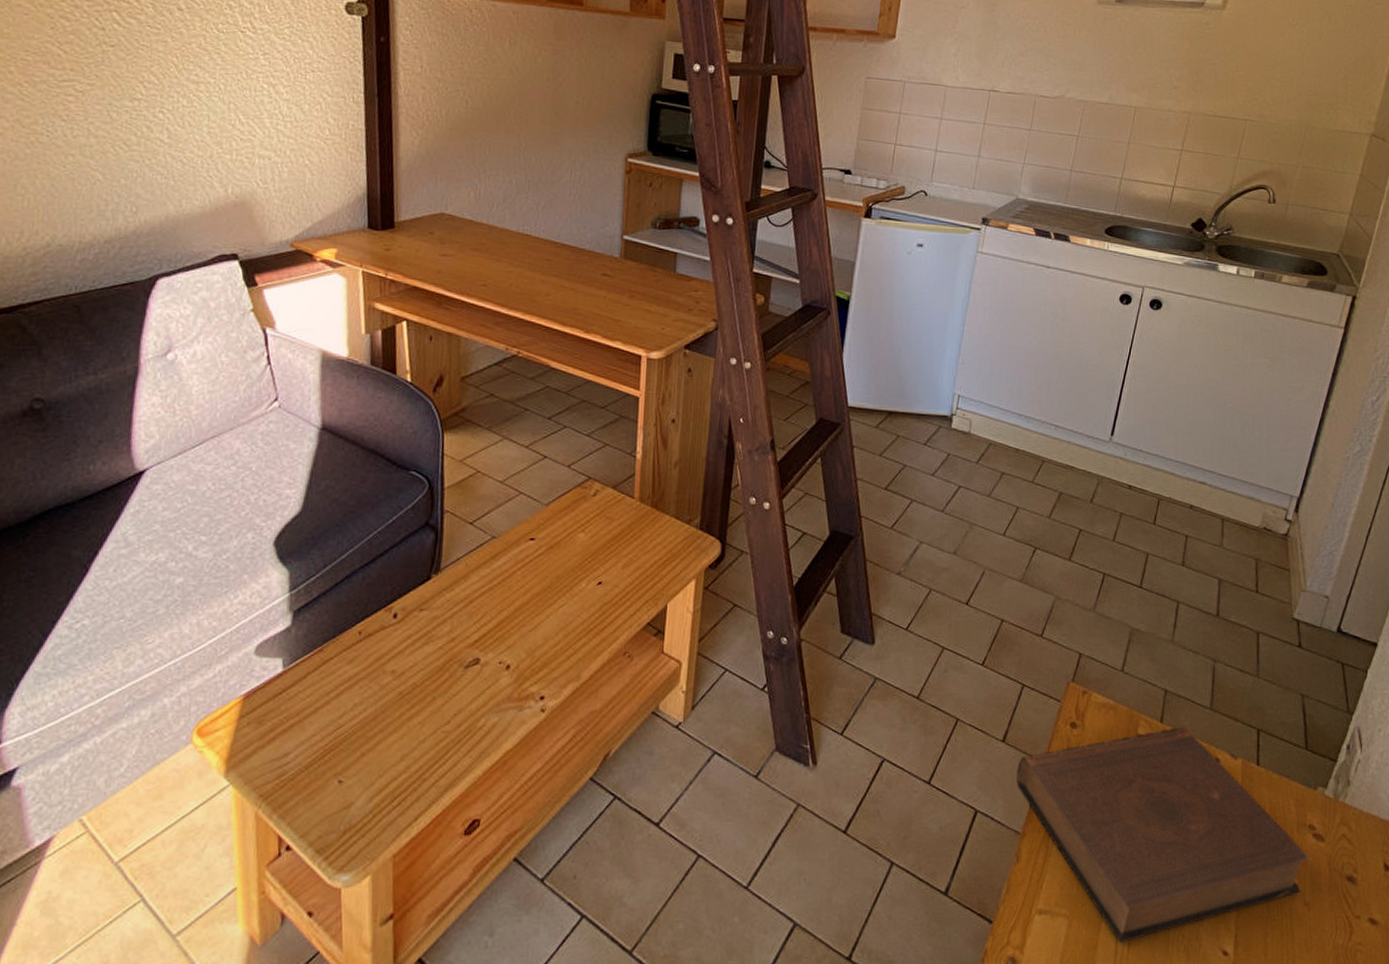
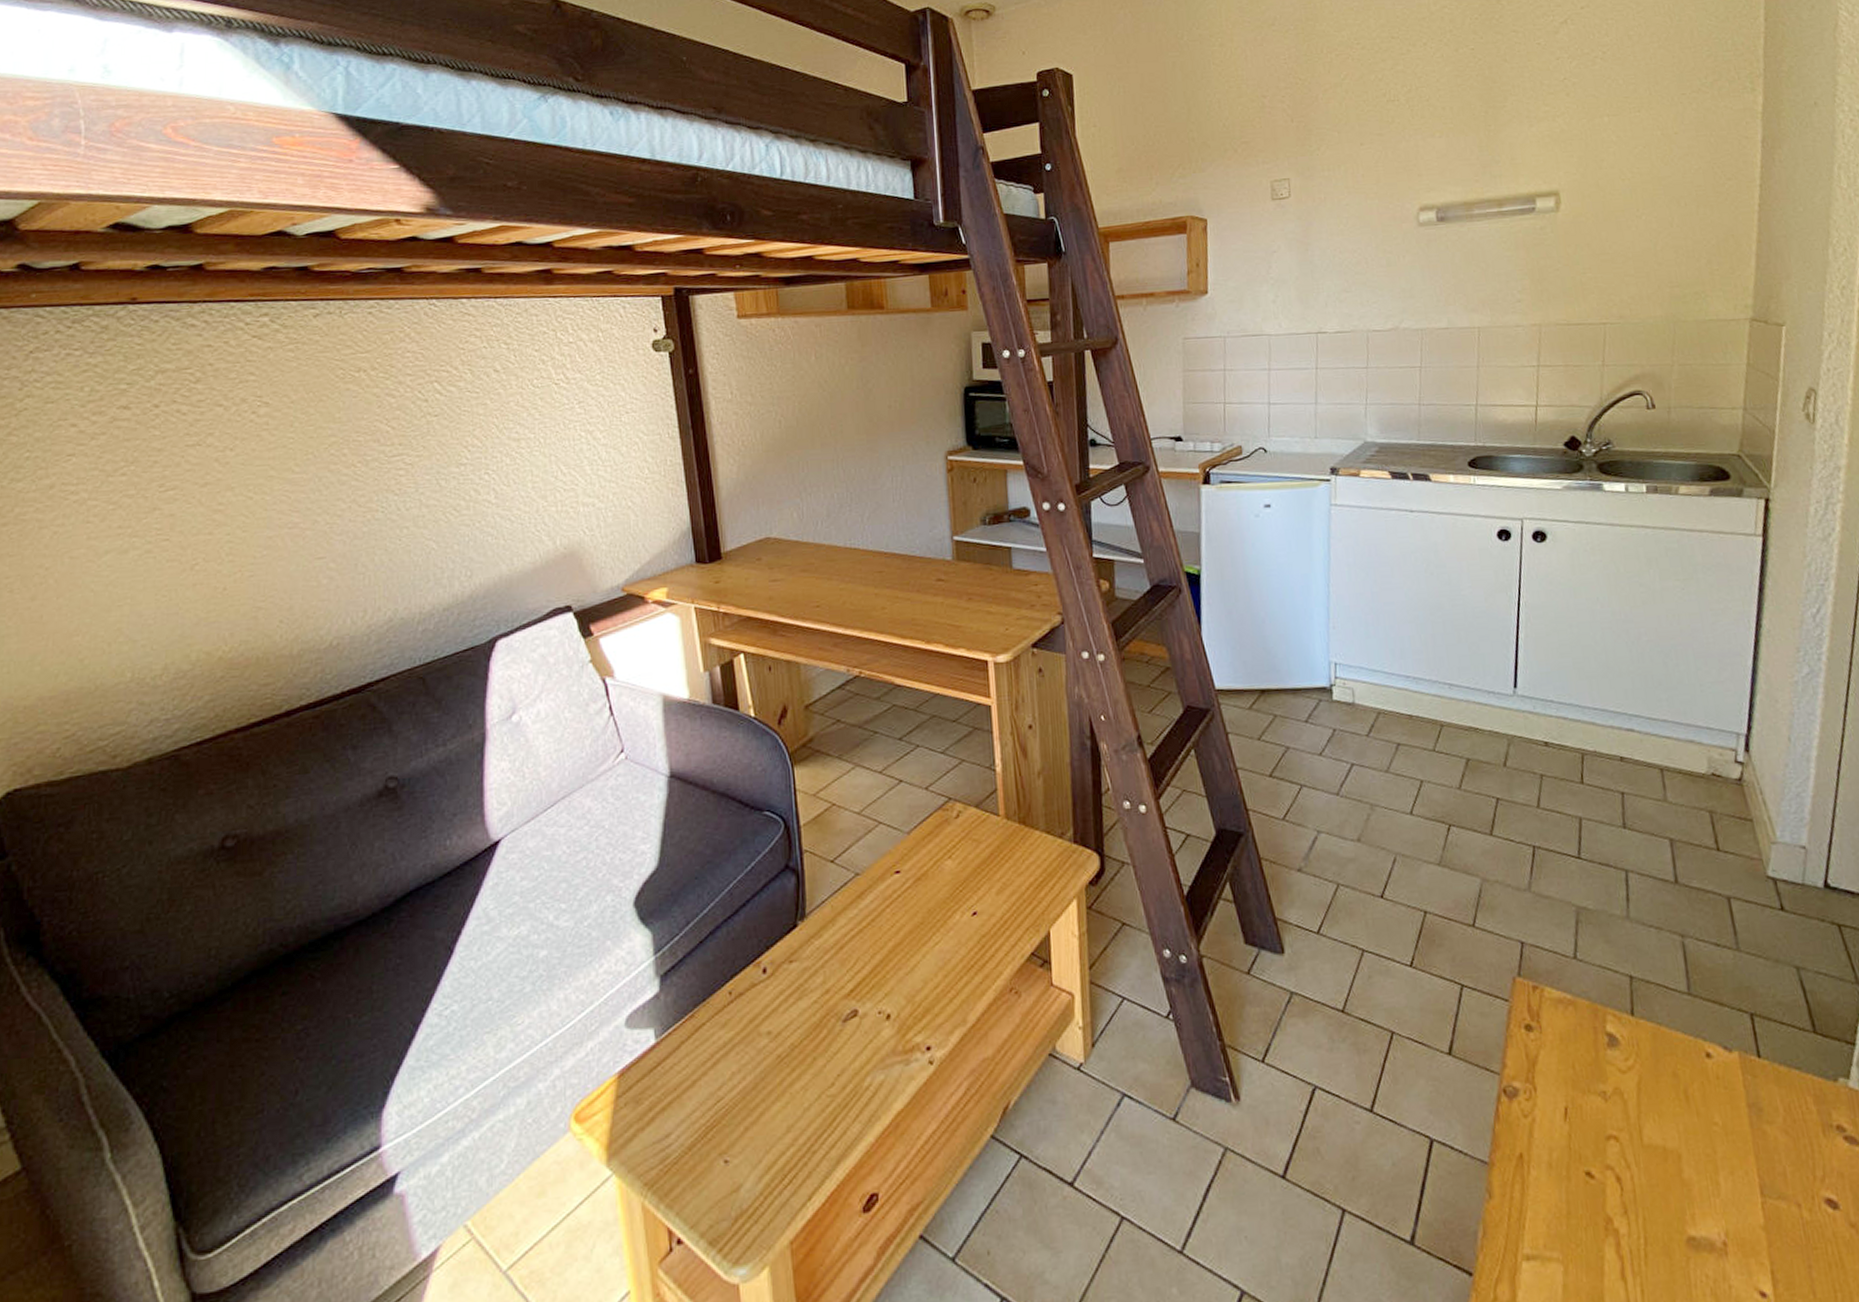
book: present [1016,726,1311,944] -> none [1471,1017,1848,1291]

